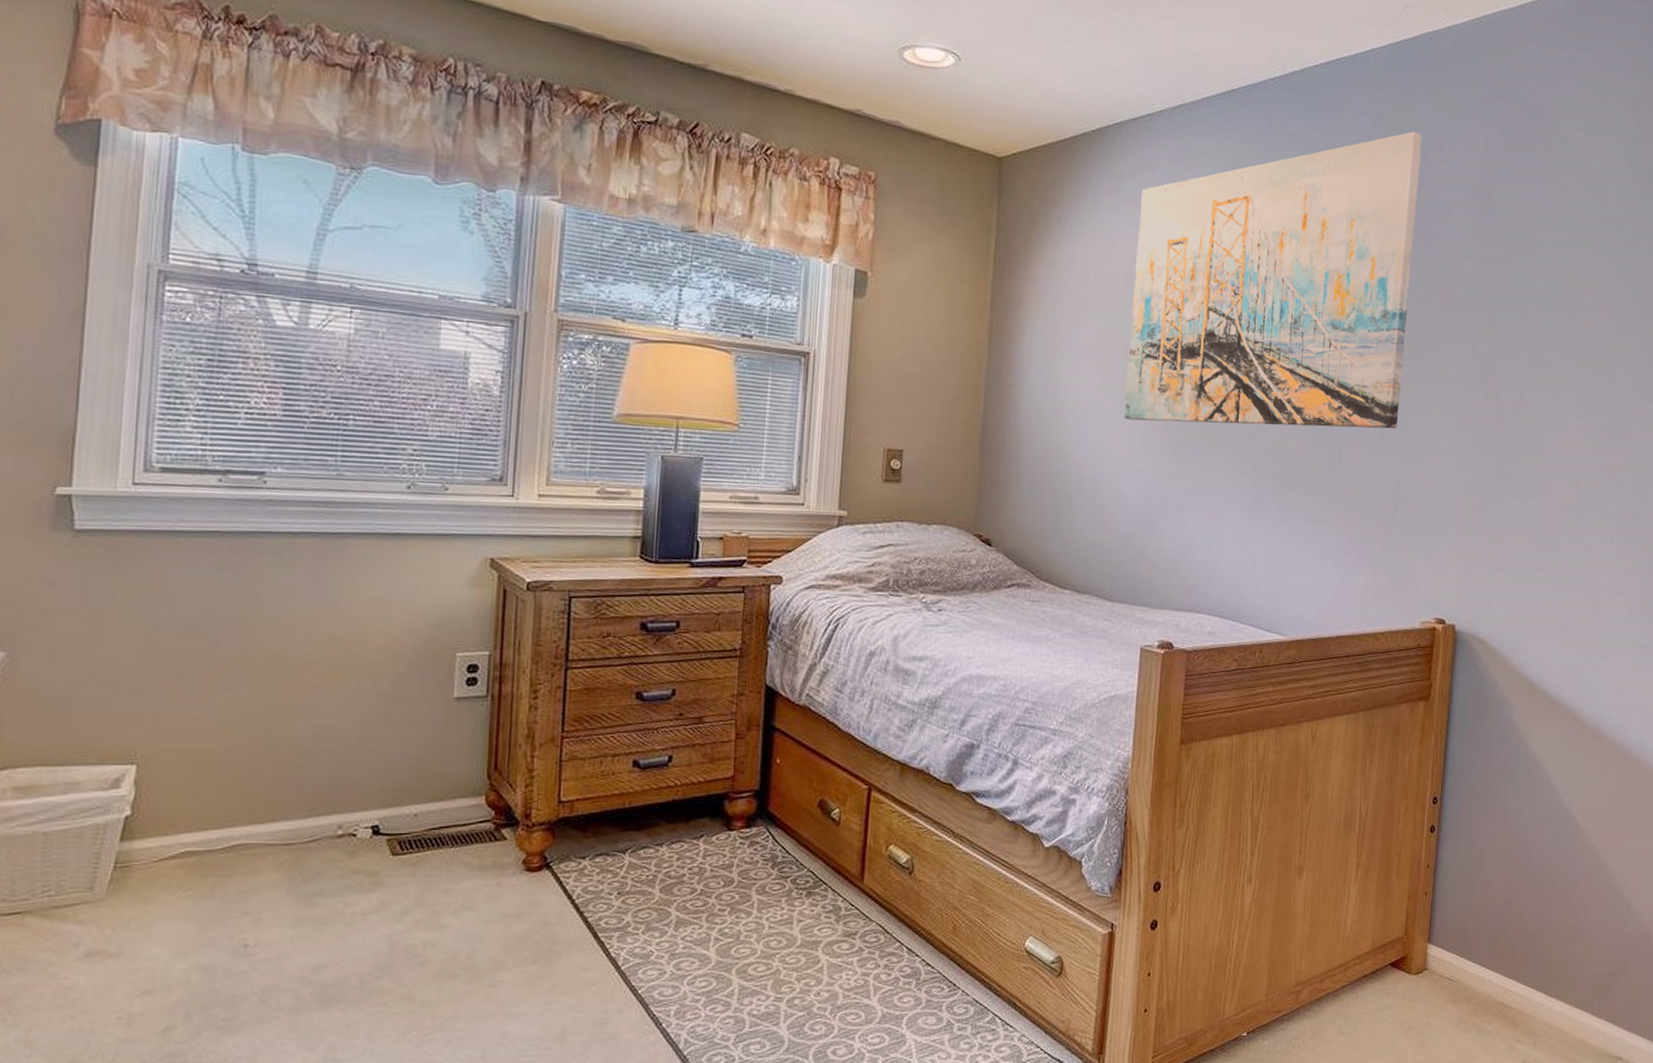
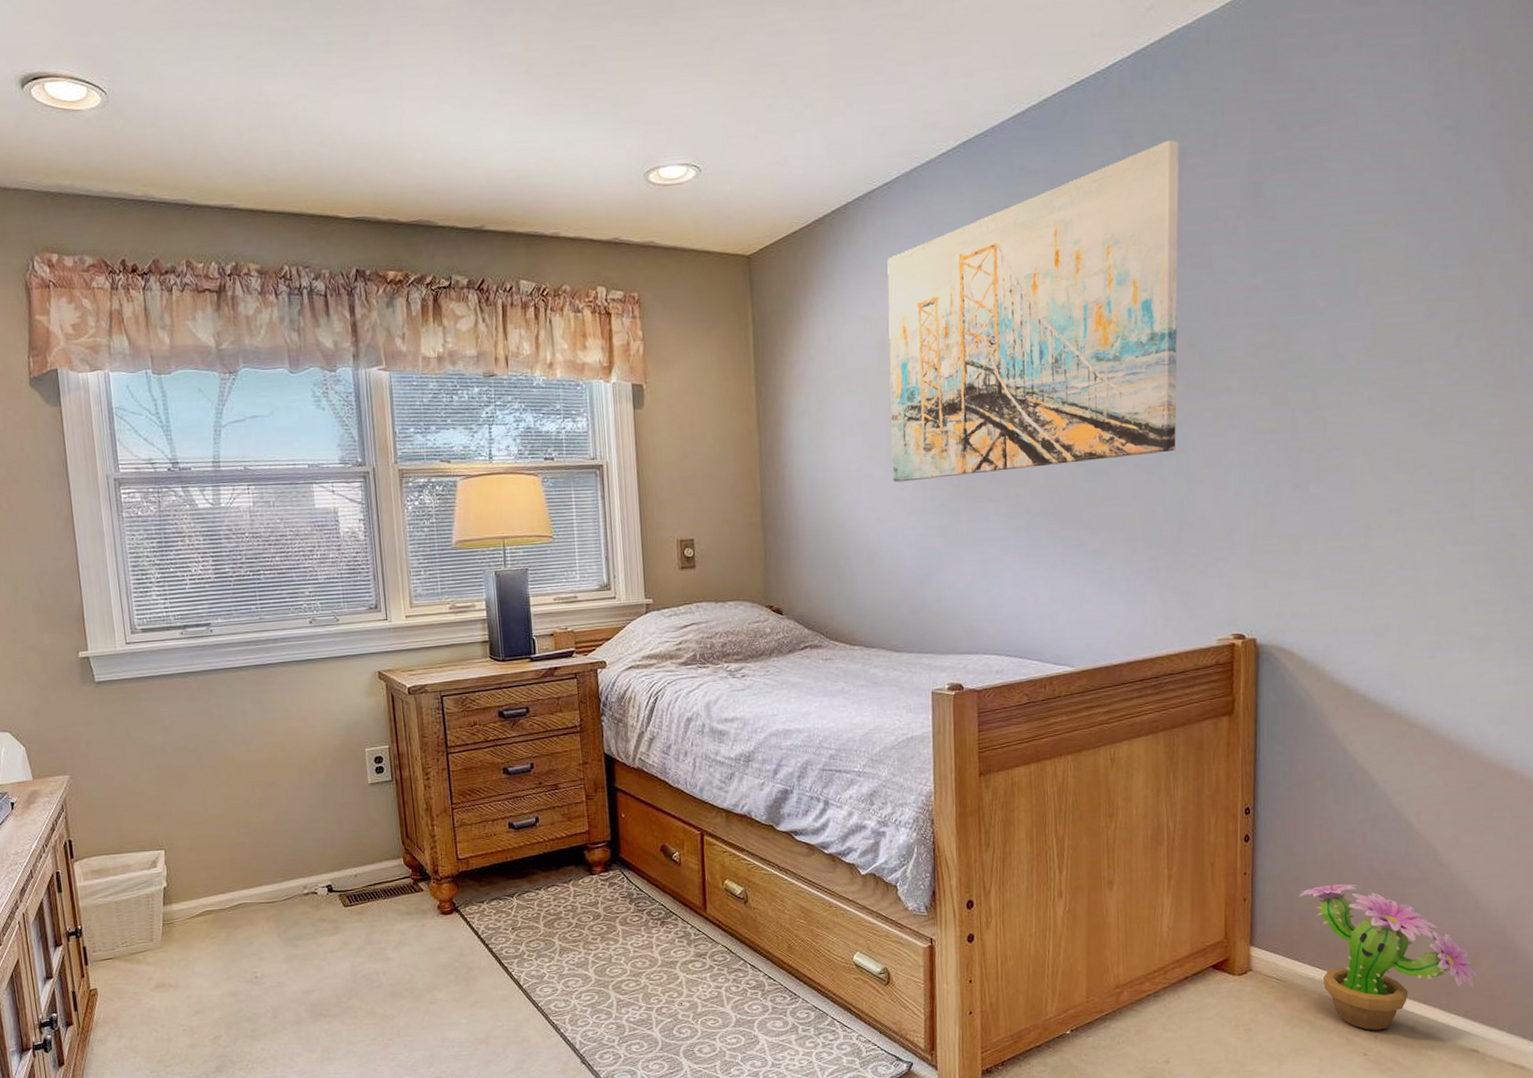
decorative plant: none [1476,881,1626,1036] -> present [1299,883,1478,1031]

